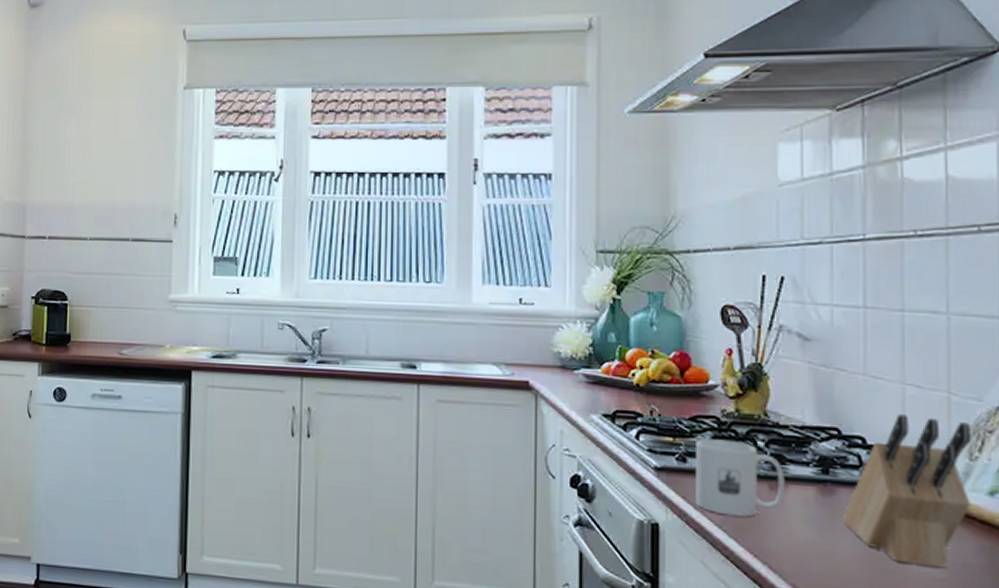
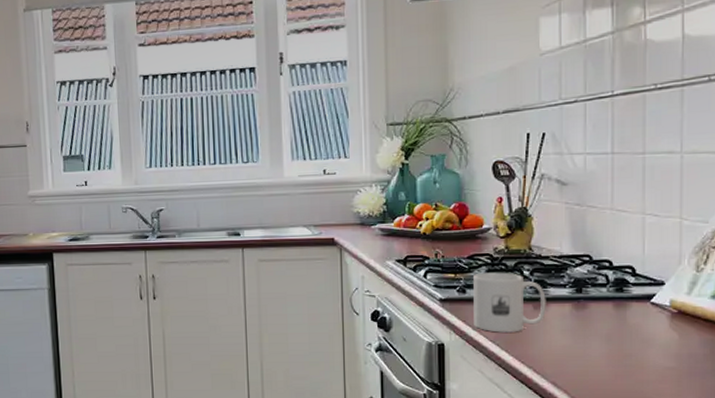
knife block: present [843,414,971,568] -> none [593,239,698,359]

